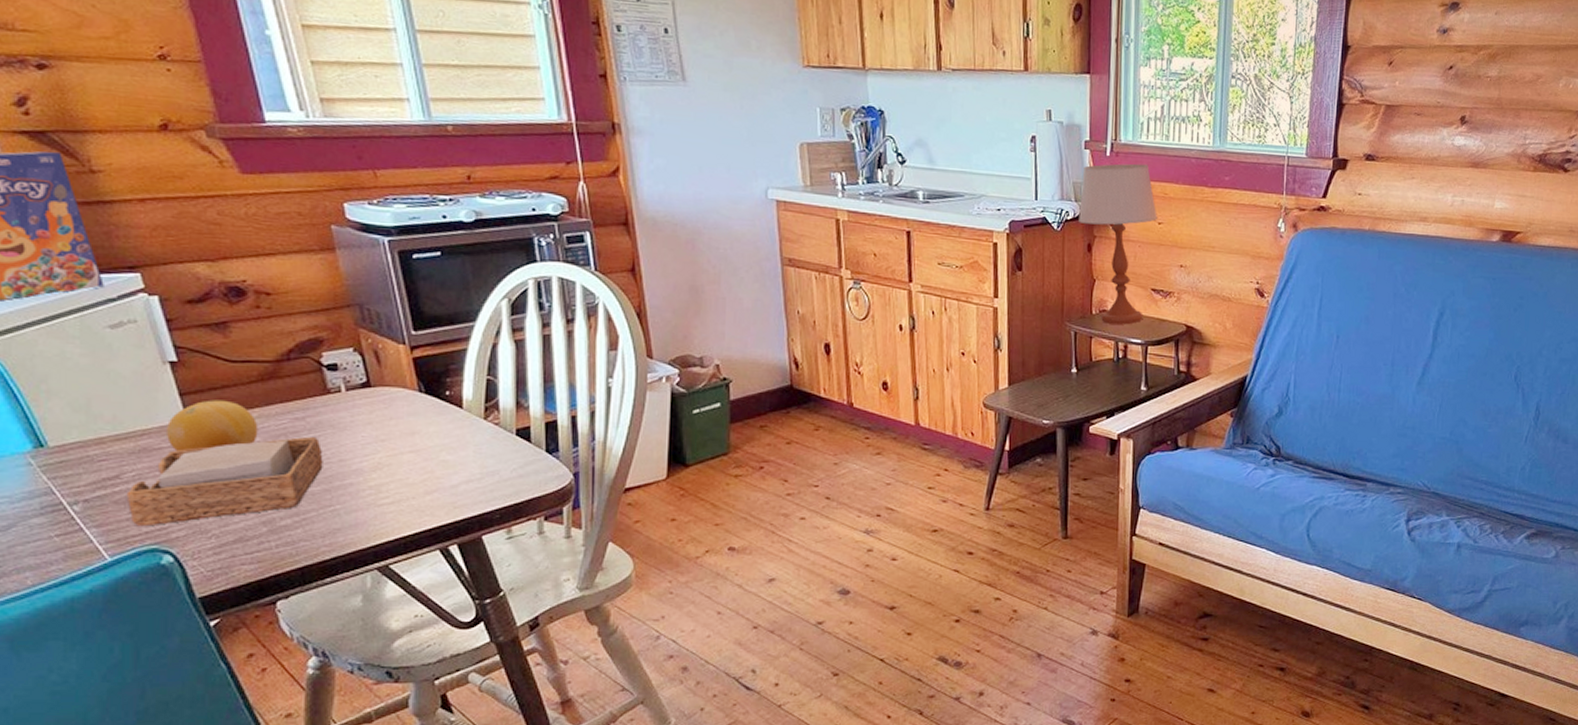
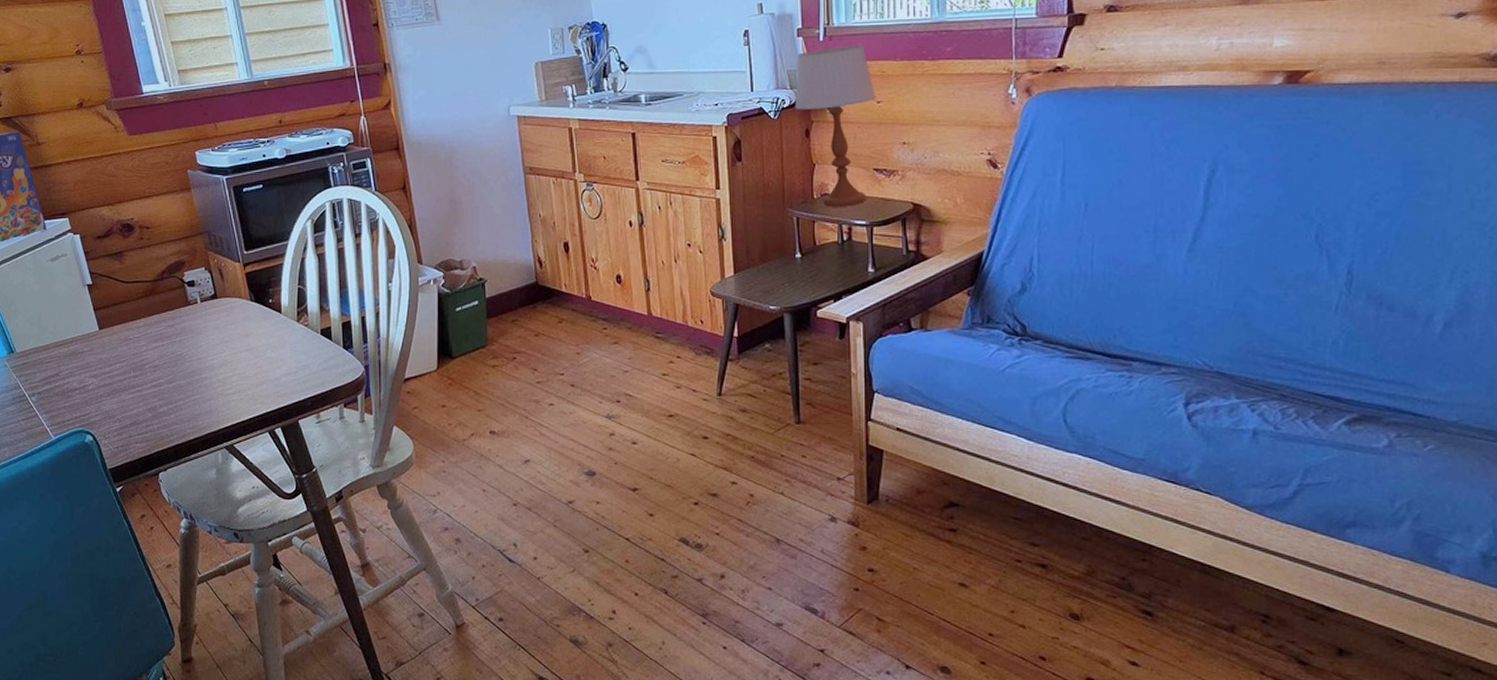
napkin holder: present [126,437,323,527] -> none [63,341,187,413]
fruit: present [167,400,258,452] -> none [87,313,144,354]

